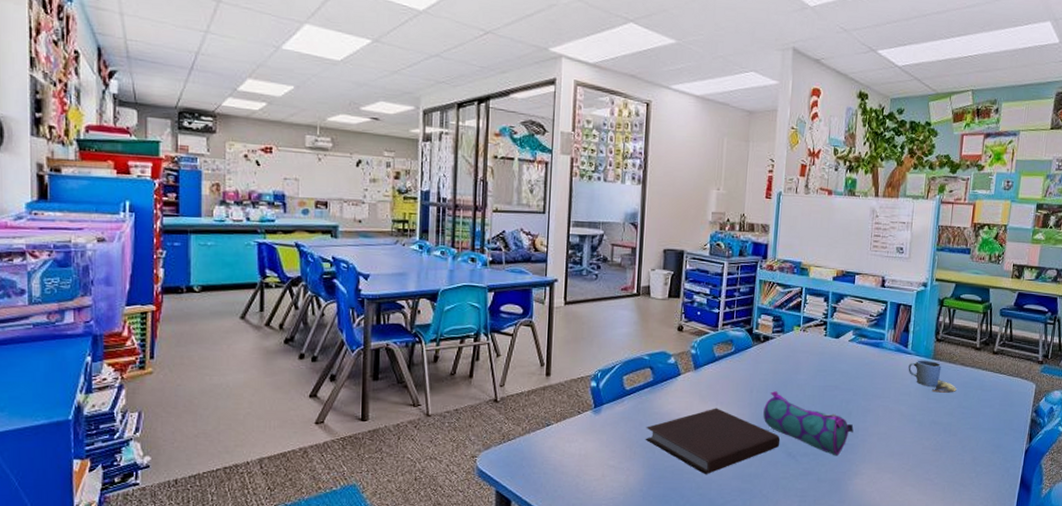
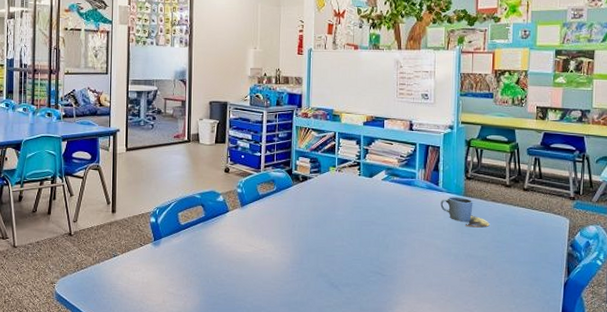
notebook: present [645,408,780,474] -> none [199,241,322,302]
pencil case: present [763,391,854,456] -> none [306,226,392,287]

